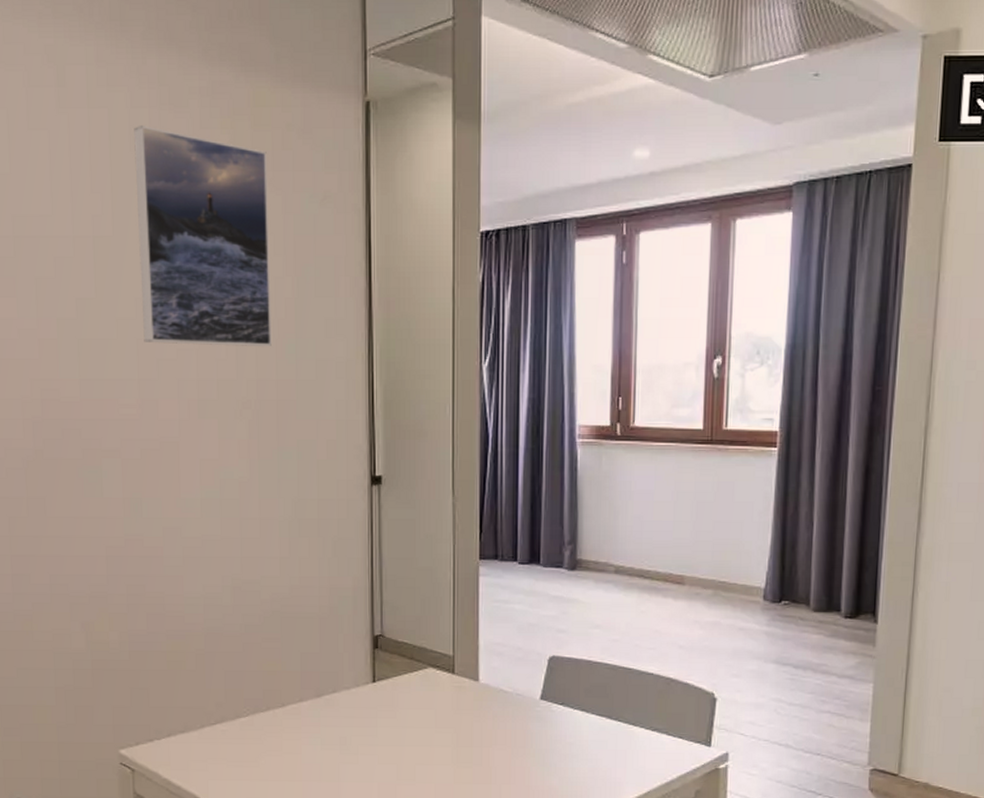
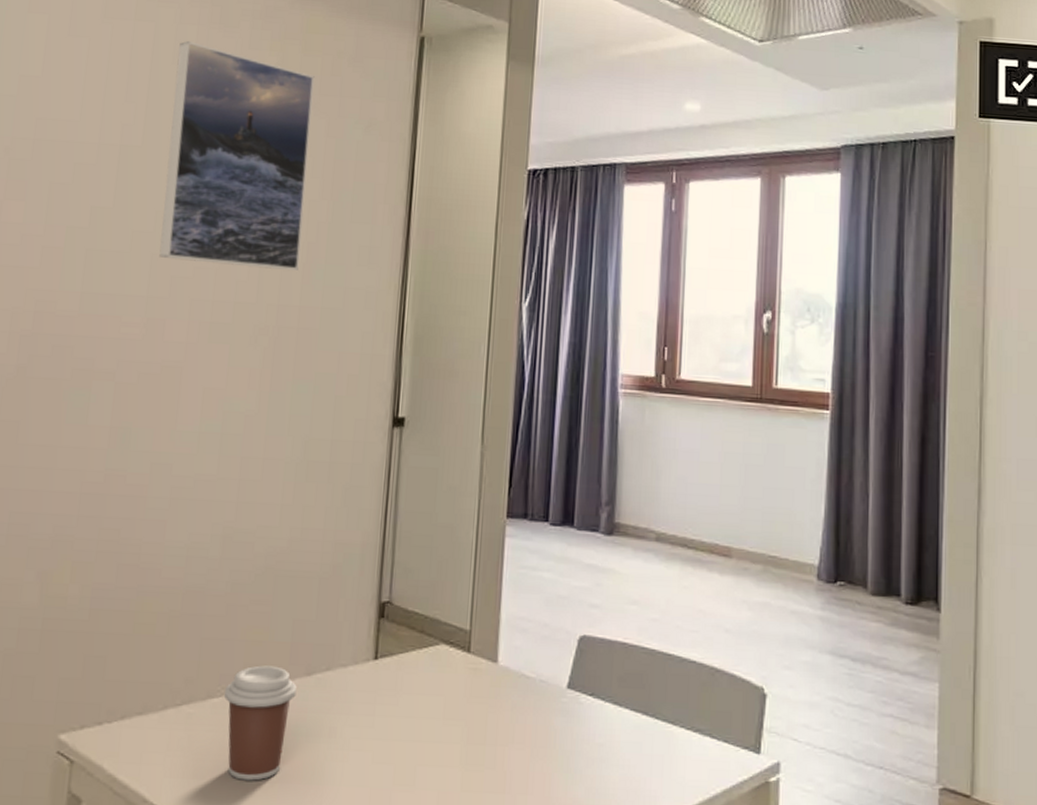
coffee cup: none [249,691,309,780] -> present [223,665,297,781]

